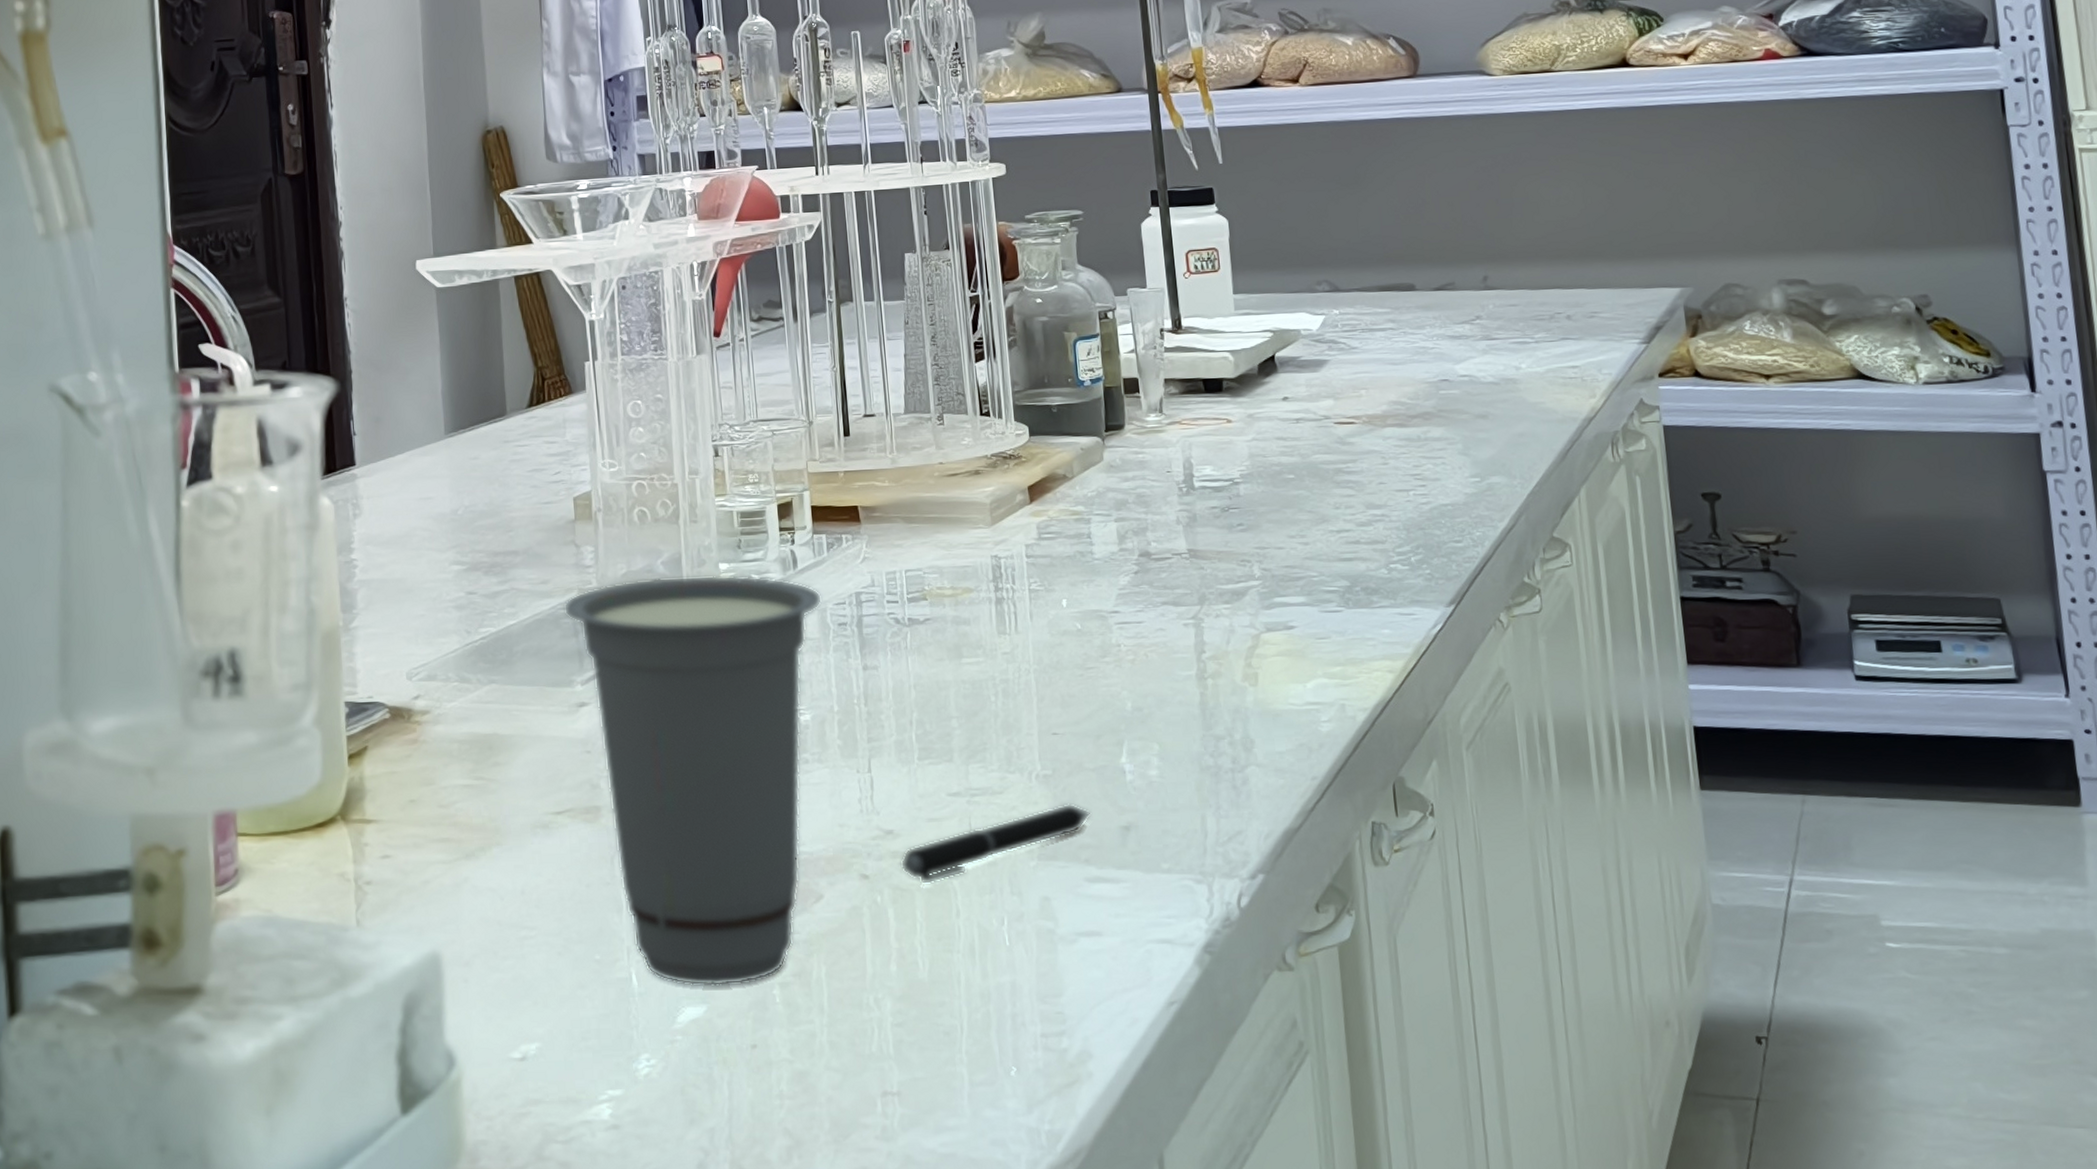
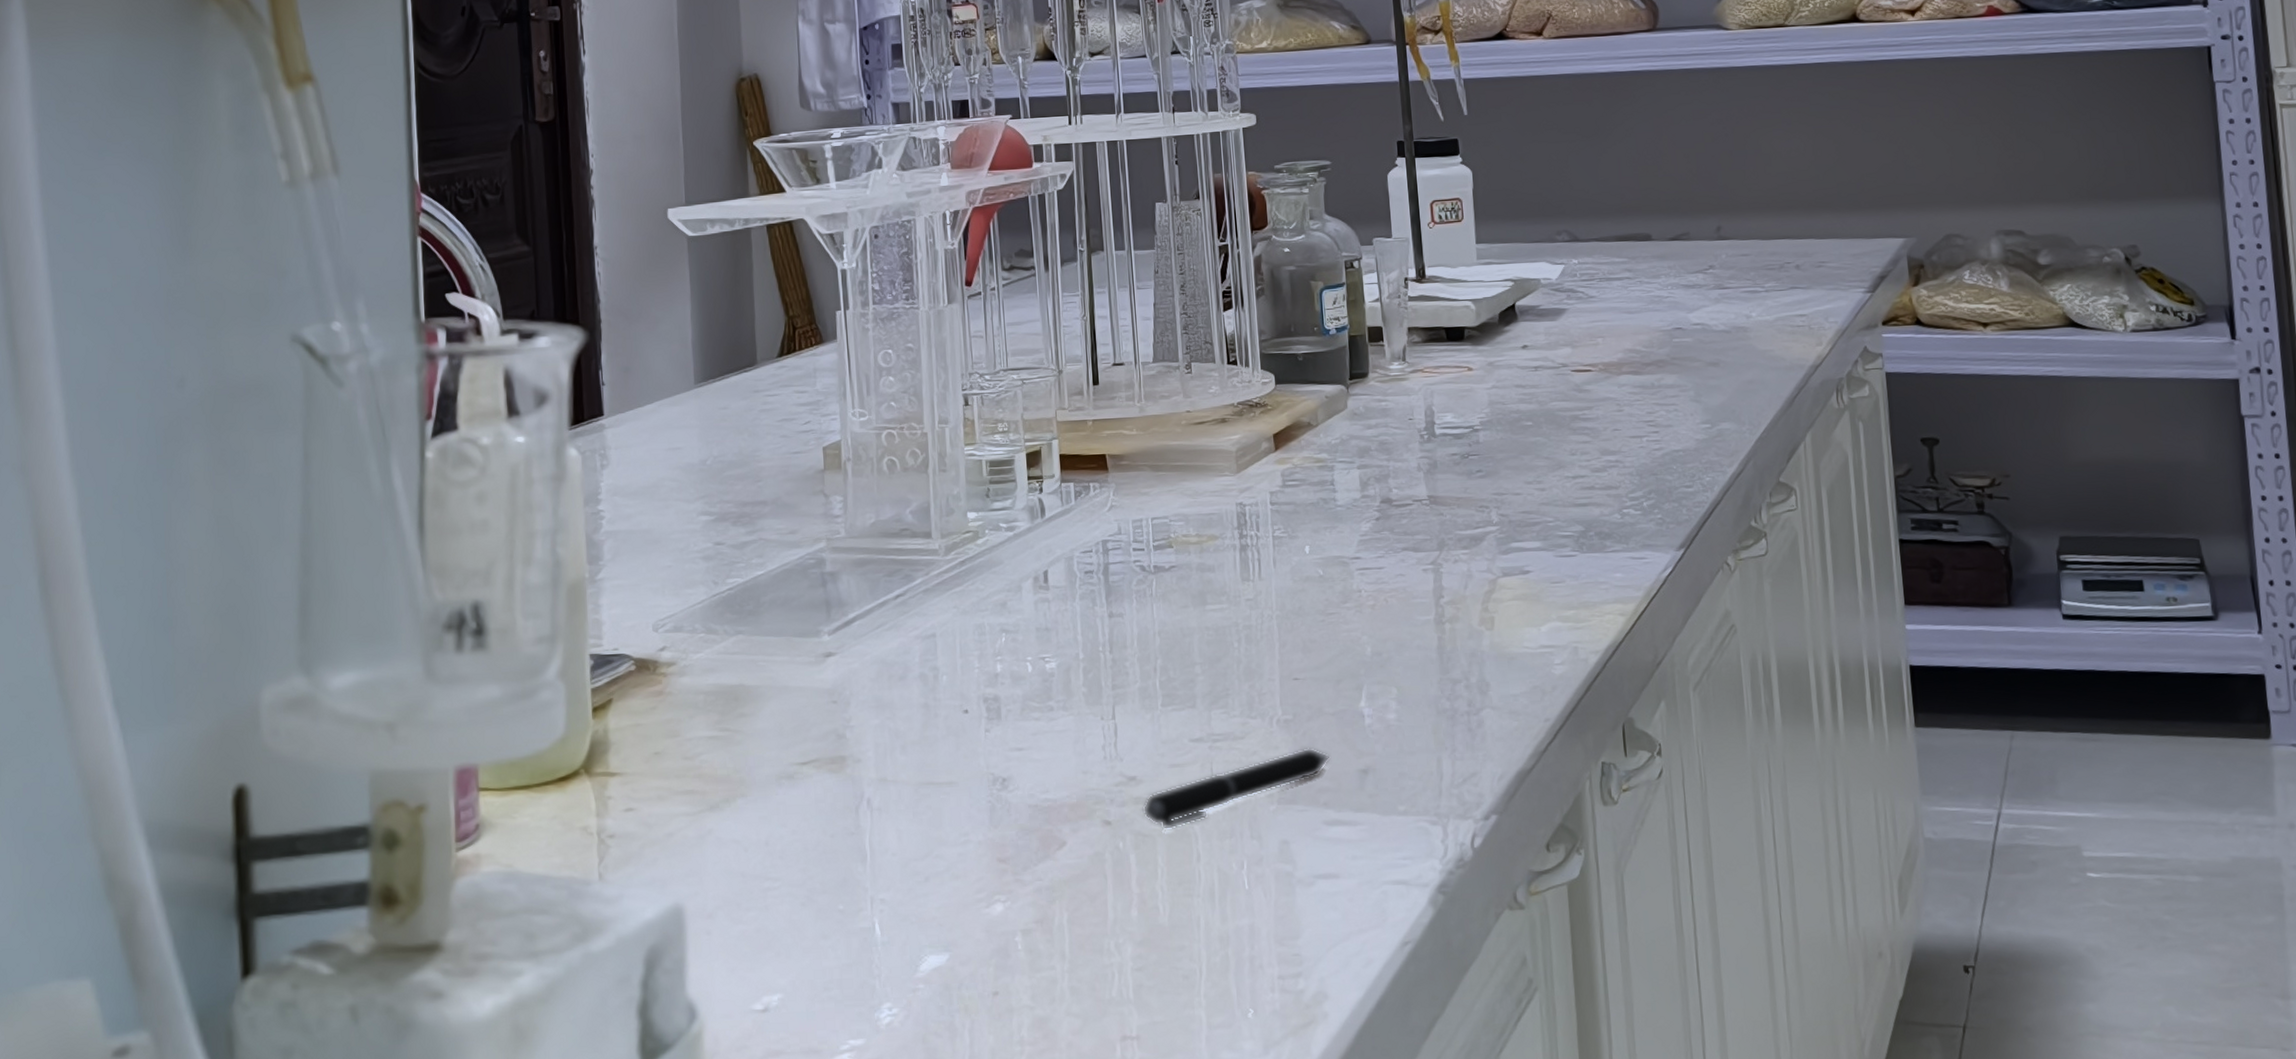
cup: present [563,575,823,987] -> none [811,524,1070,935]

